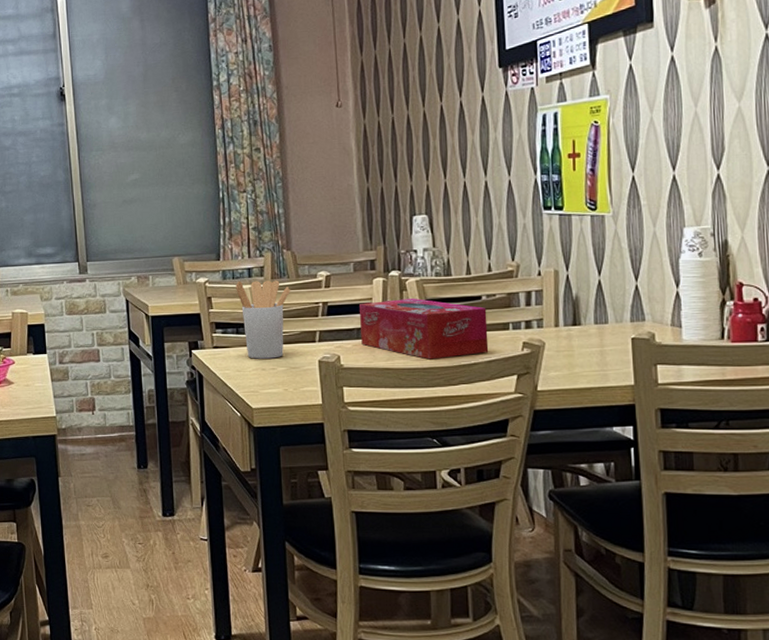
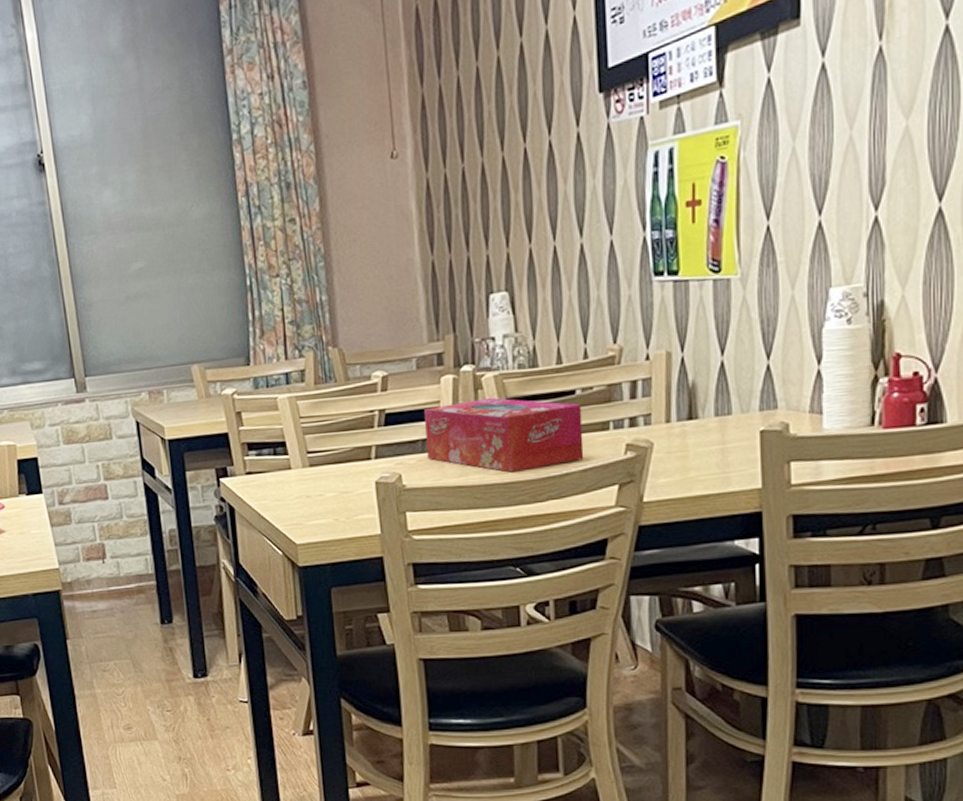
utensil holder: present [235,280,291,359] -> none [270,385,340,485]

